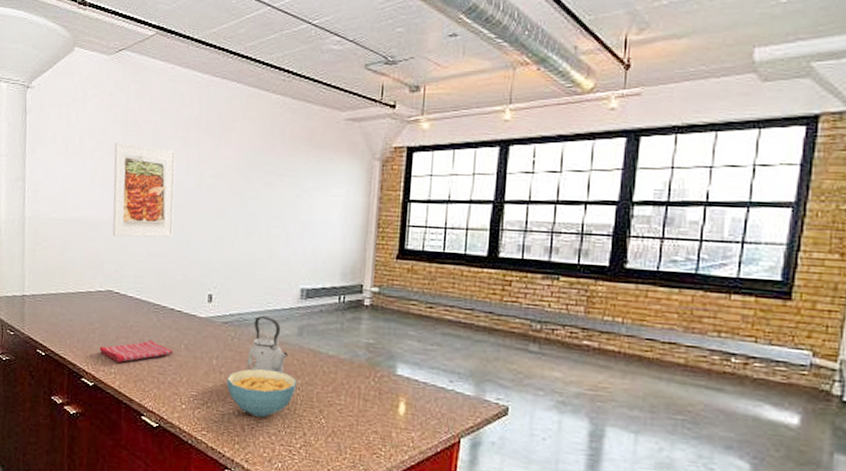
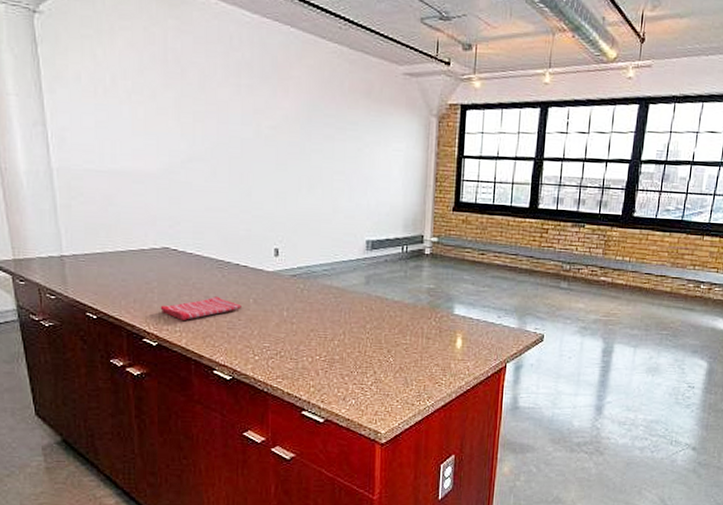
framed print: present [112,142,176,238] -> none [156,85,233,192]
cereal bowl: present [226,369,298,418] -> none [298,317,367,362]
kettle: present [245,316,288,374] -> none [317,268,356,320]

